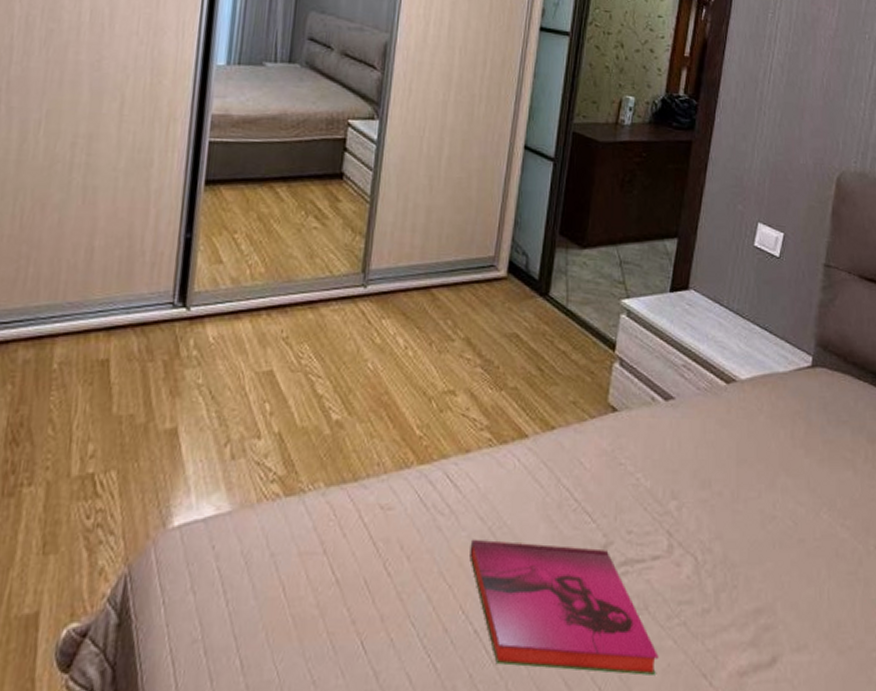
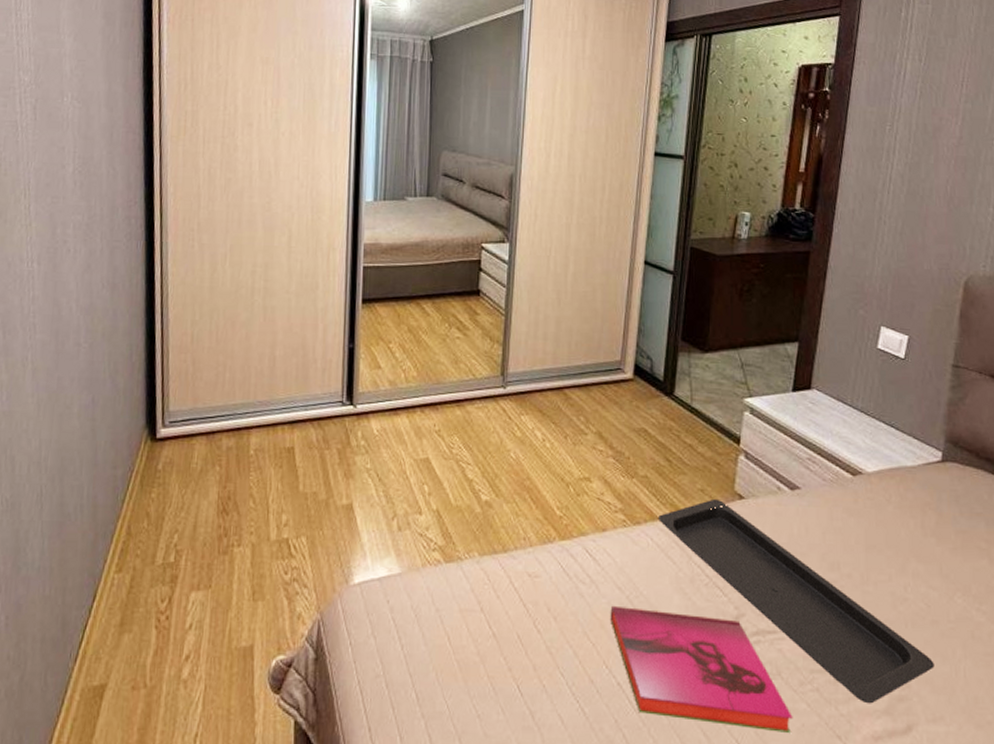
serving tray: none [527,412,800,636] -> present [659,498,935,704]

